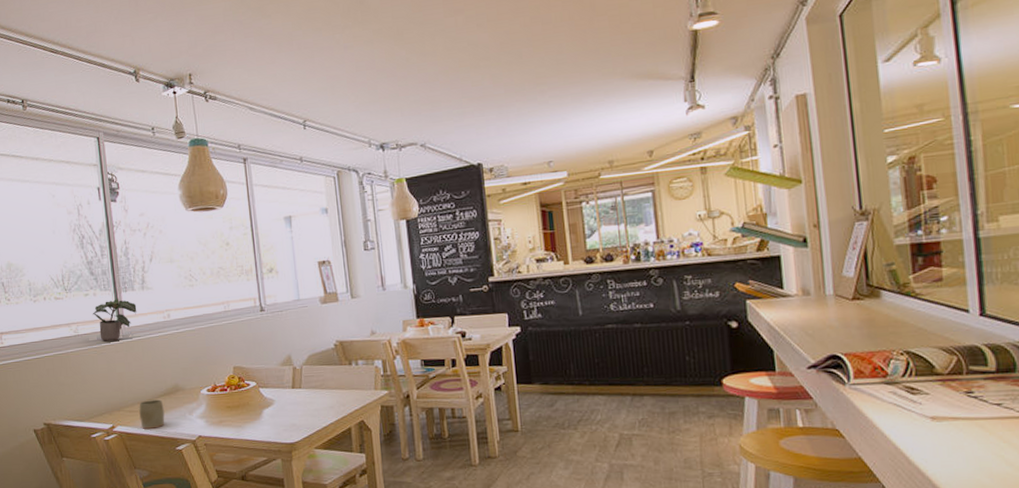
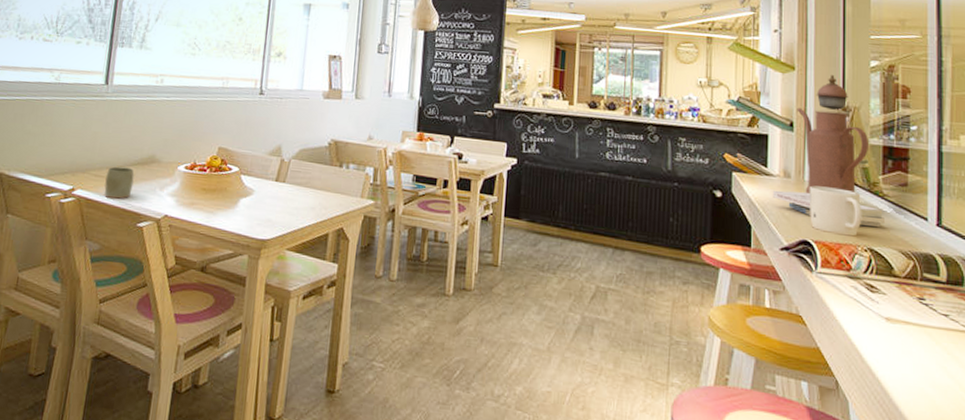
potted plant: present [92,298,137,342] -> none [80,52,130,97]
books: none [791,306,920,329] -> present [772,190,884,227]
coffeepot: none [809,180,895,307] -> present [797,75,870,193]
mug: none [831,296,895,344] -> present [809,185,862,237]

